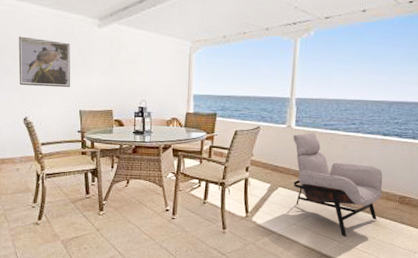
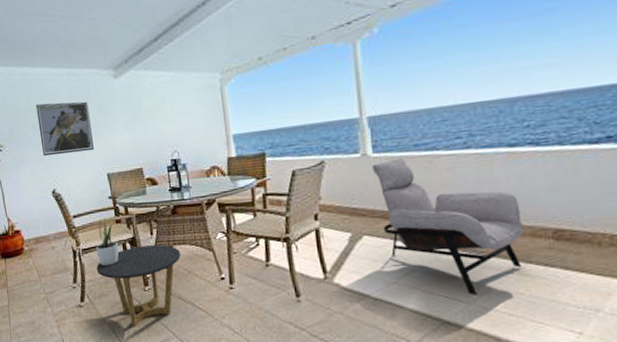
side table: none [57,176,135,245] -> present [96,244,181,327]
potted plant: none [59,149,81,191] -> present [95,218,119,267]

